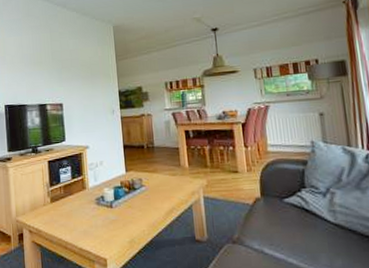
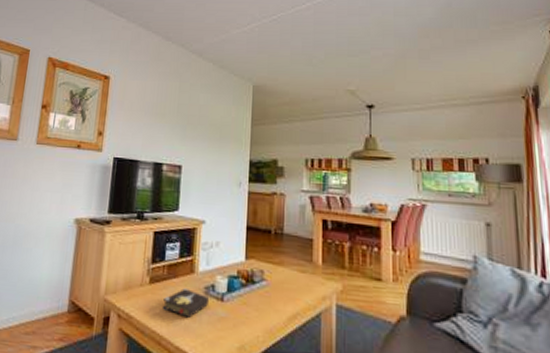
hardback book: none [64,202,101,226] -> present [163,288,210,319]

